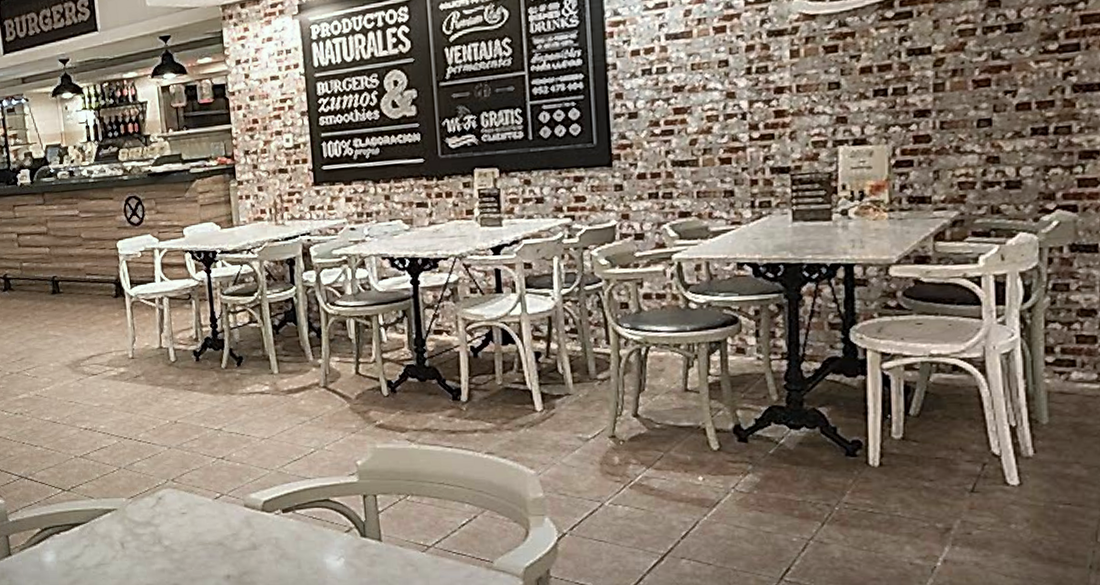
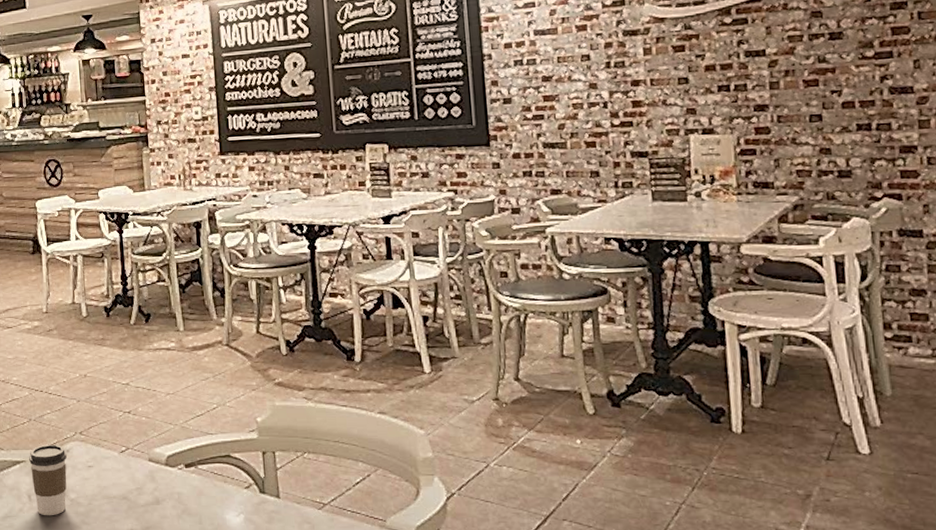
coffee cup: none [120,492,160,563] -> present [29,444,67,516]

